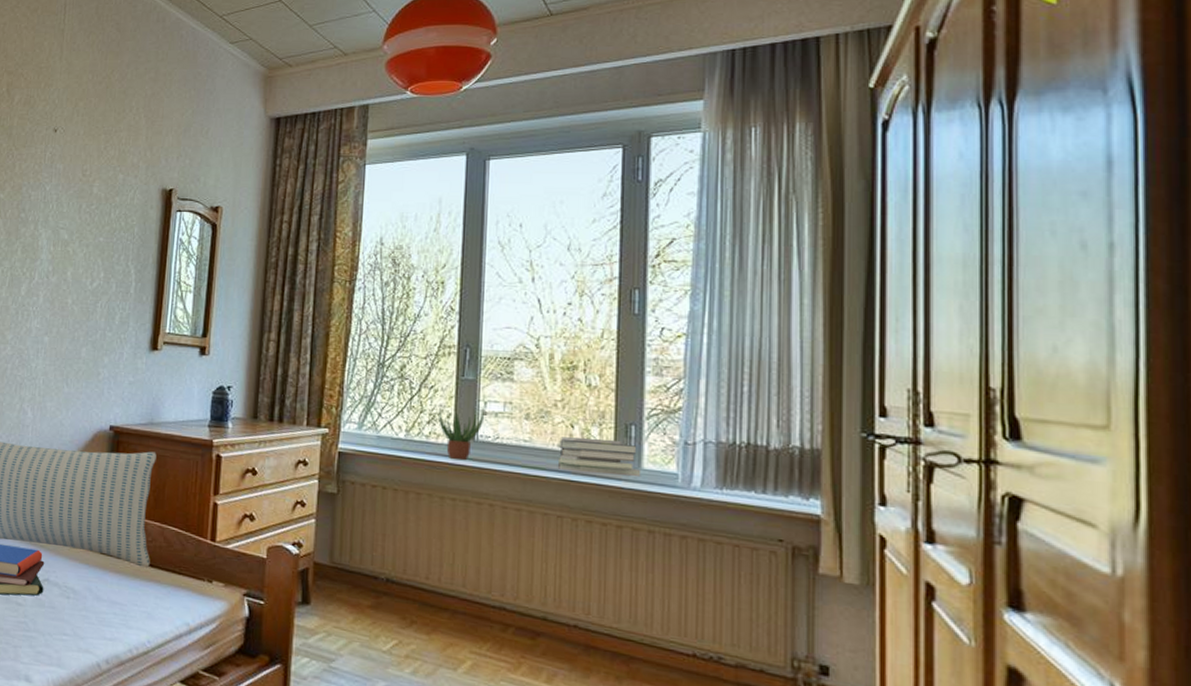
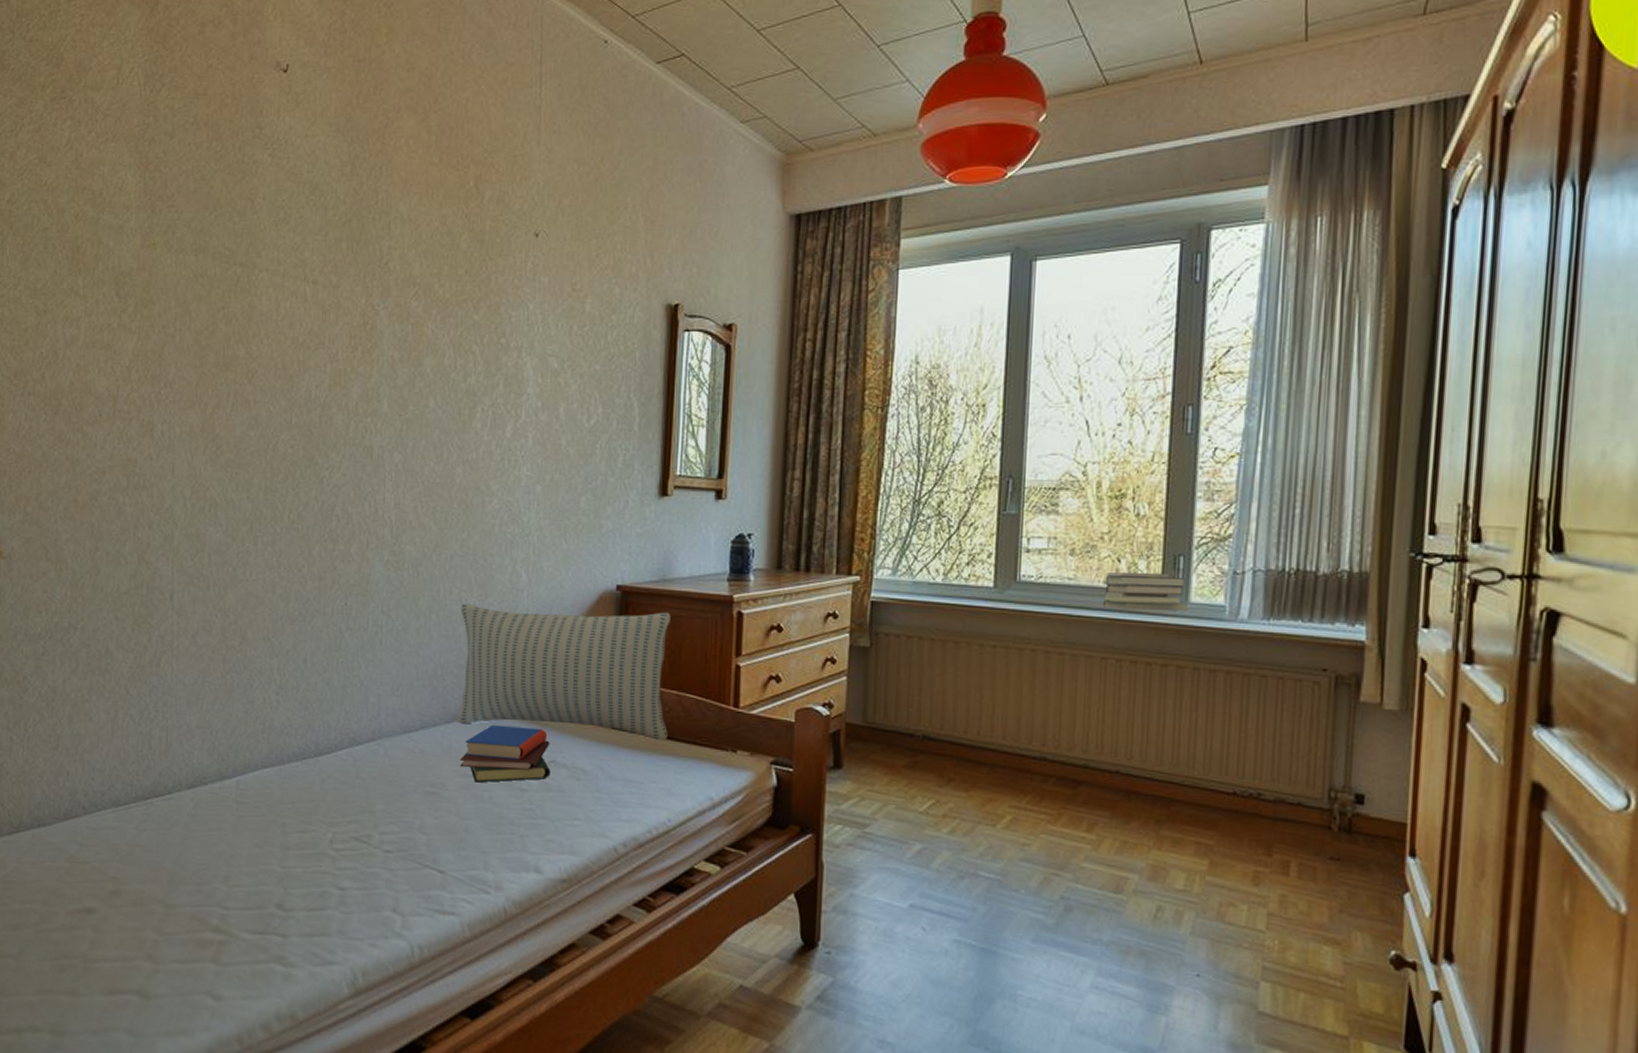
potted plant: present [439,405,485,461] -> none [978,542,1028,604]

